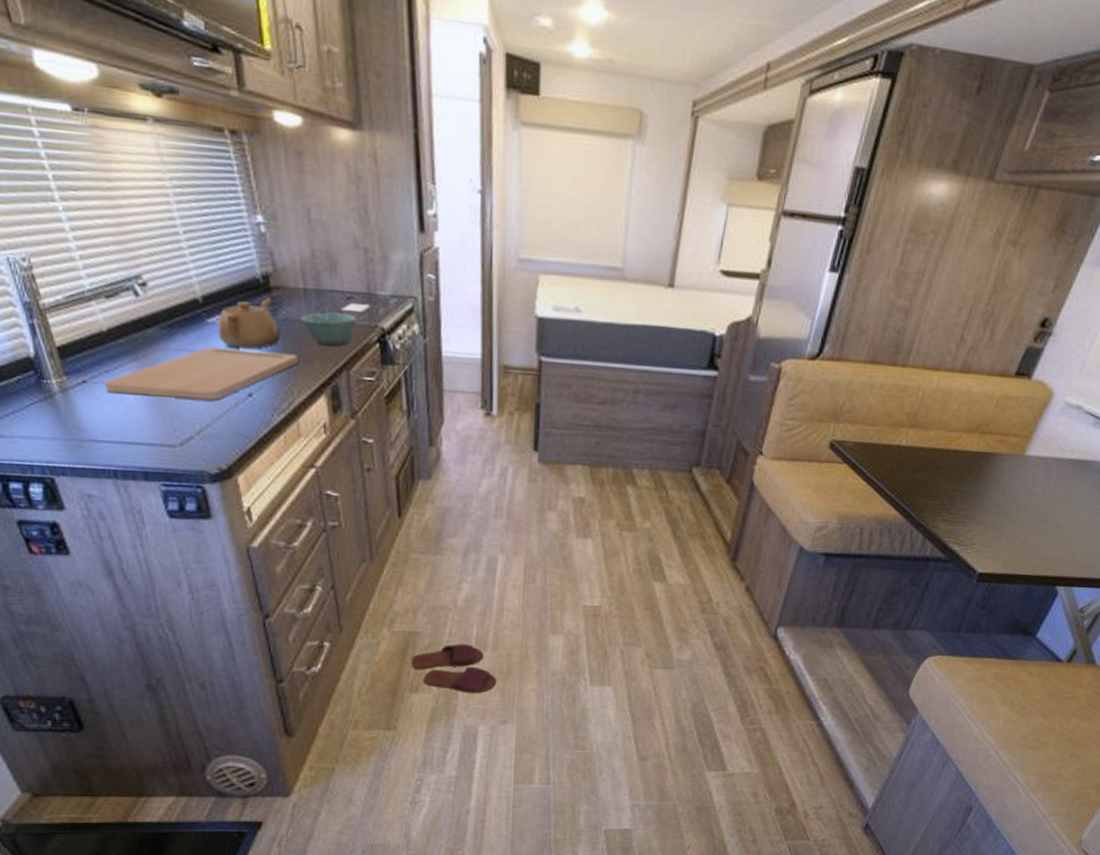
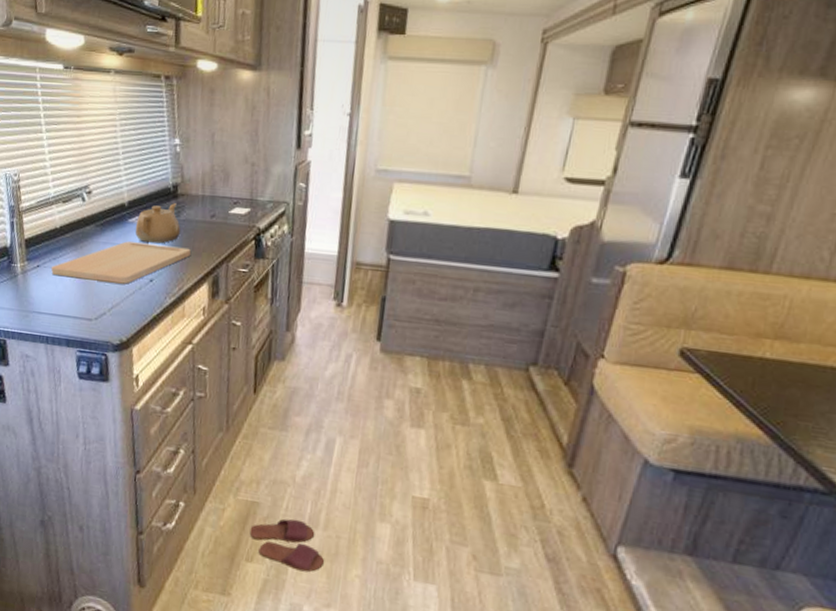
bowl: present [301,312,357,347] -> none [197,214,240,243]

